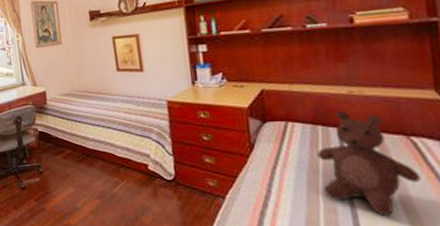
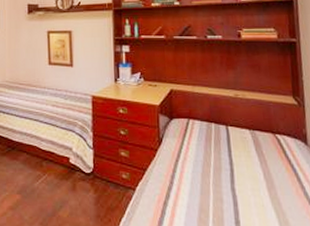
teddy bear: present [317,110,421,217] -> none [210,110,282,204]

